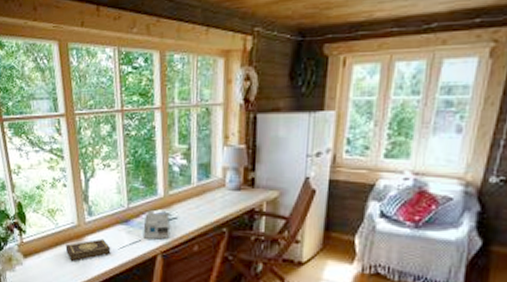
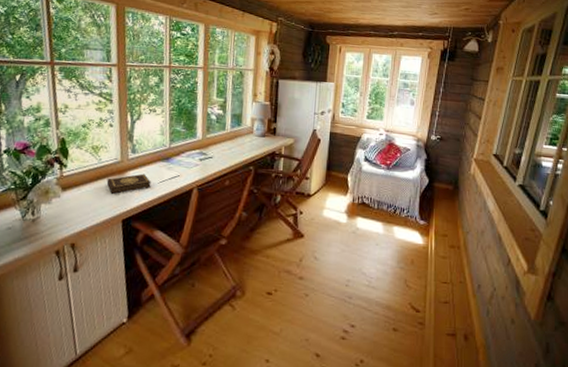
desk organizer: present [143,210,171,239] -> none [181,150,206,175]

